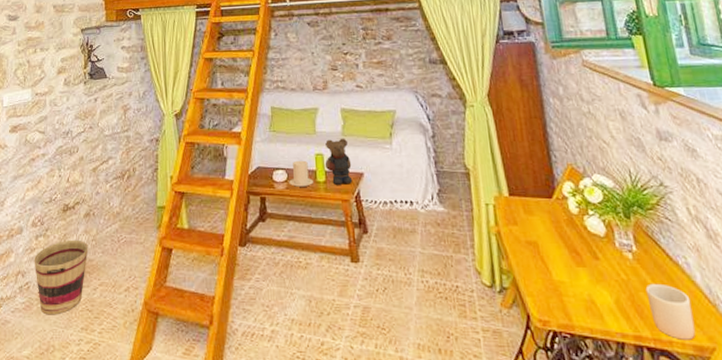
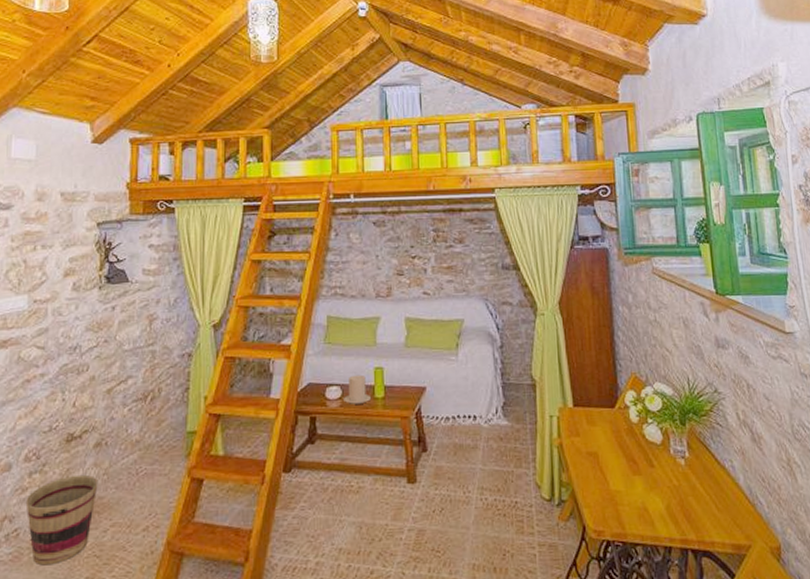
teddy bear: present [325,138,353,185] -> none [384,349,414,401]
mug: present [645,283,696,340] -> none [694,487,736,540]

